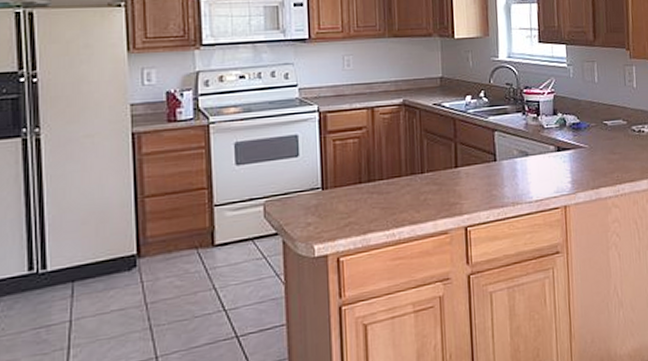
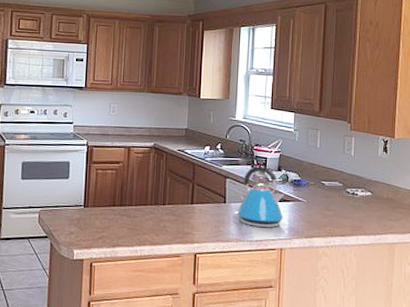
kettle: none [507,111,564,185] -> present [234,165,285,228]

